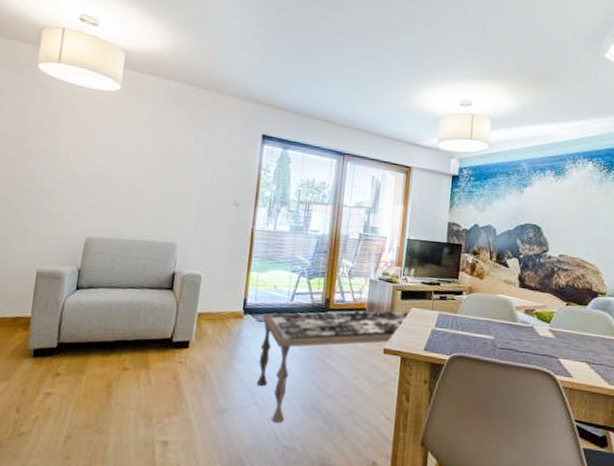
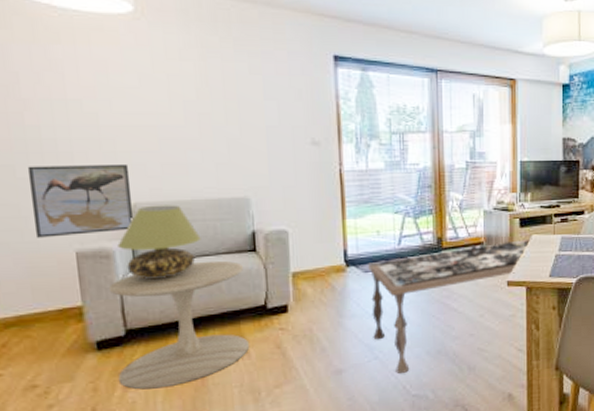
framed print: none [11,199,91,259] -> present [27,163,134,238]
side table: none [42,292,160,400] -> present [108,260,250,390]
table lamp: none [68,240,132,303] -> present [117,205,201,279]

